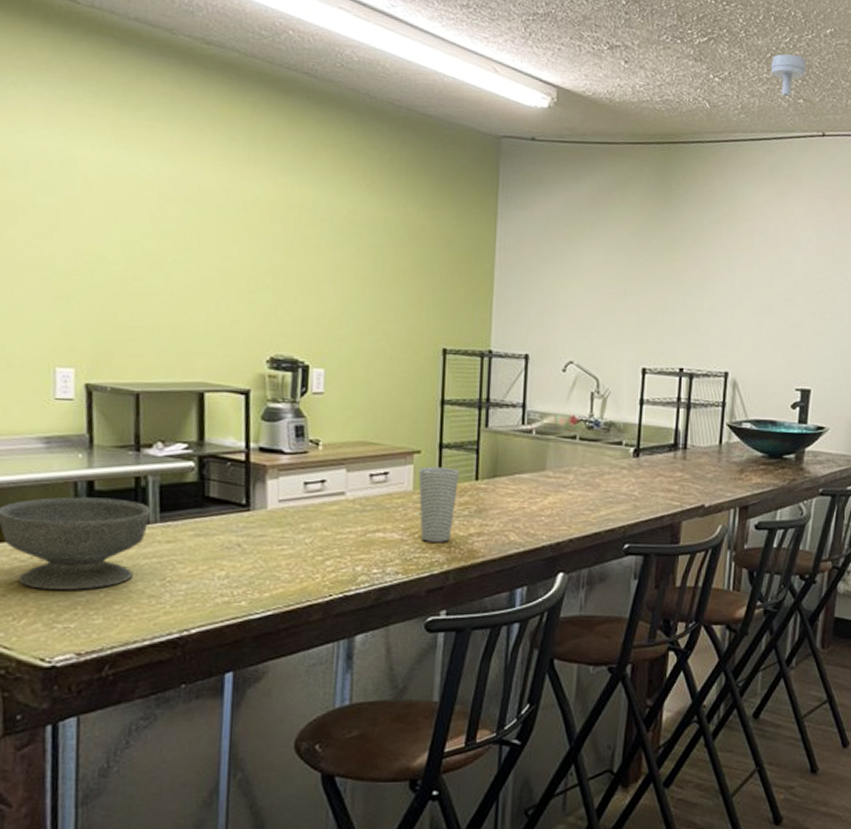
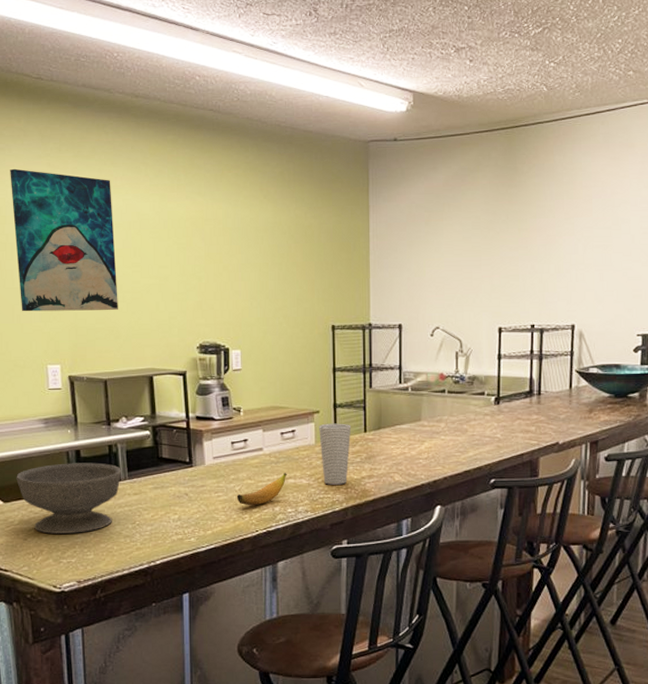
wall art: none [21,110,165,306] -> present [10,168,118,312]
banana: none [306,524,375,564] -> present [236,473,287,506]
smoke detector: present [770,54,806,97] -> none [601,31,635,71]

